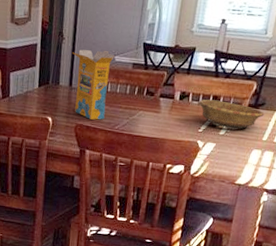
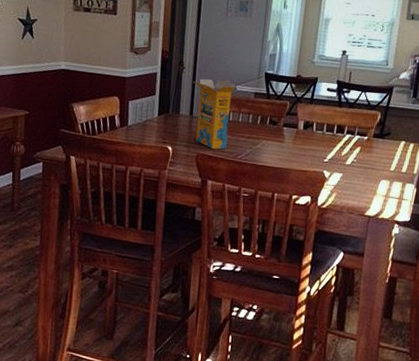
decorative bowl: present [199,99,265,130] -> none [323,128,391,160]

